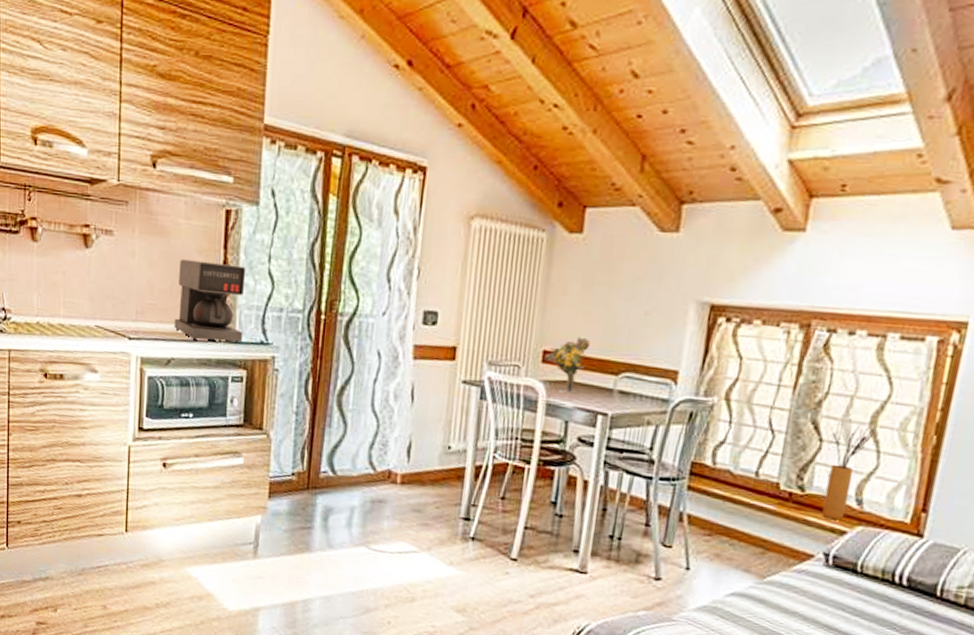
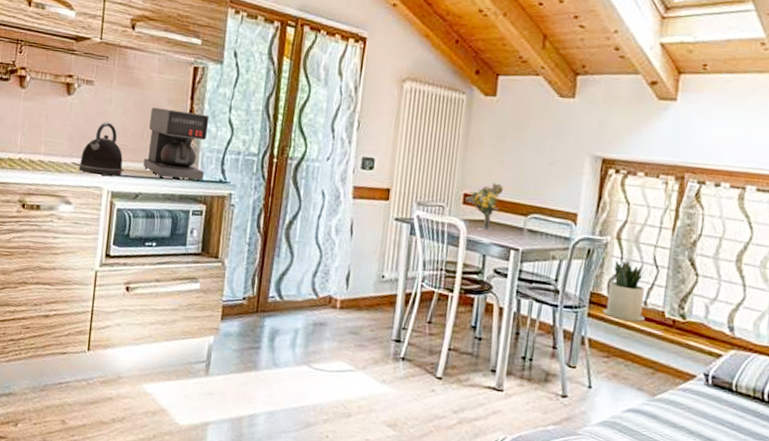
kettle: none [103,278,152,339] -> present [78,122,123,175]
planter: none [705,424,760,496] -> present [602,260,647,323]
vase: present [822,418,877,521] -> none [701,257,742,345]

